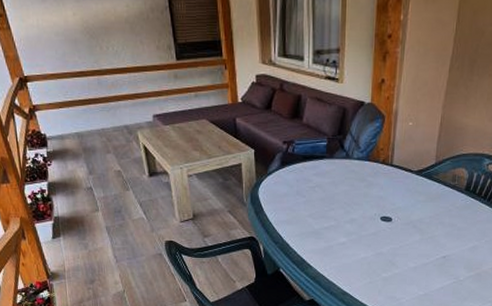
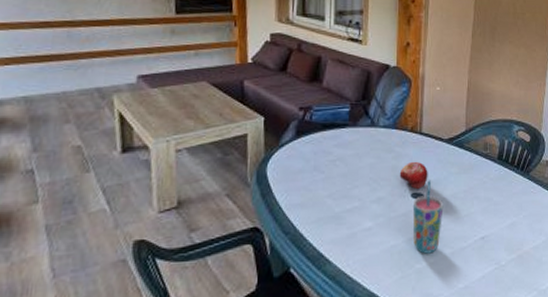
fruit: none [370,189,397,213] -> present [399,161,428,189]
cup: none [381,206,410,266] -> present [412,180,444,254]

